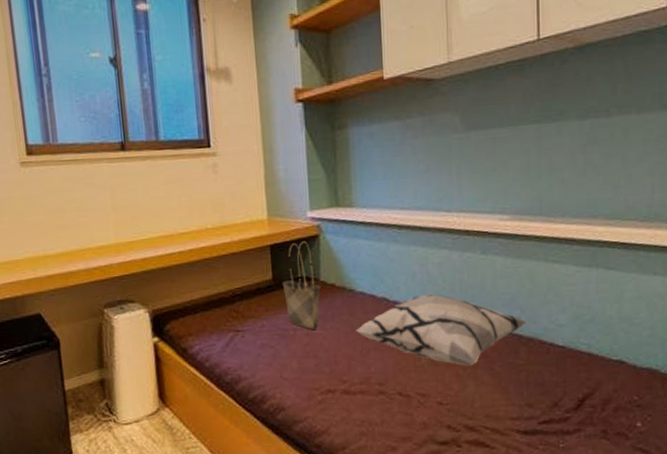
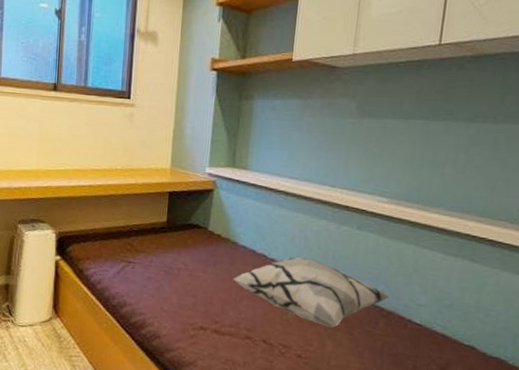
tote bag: present [282,241,321,330] -> none [174,193,208,272]

